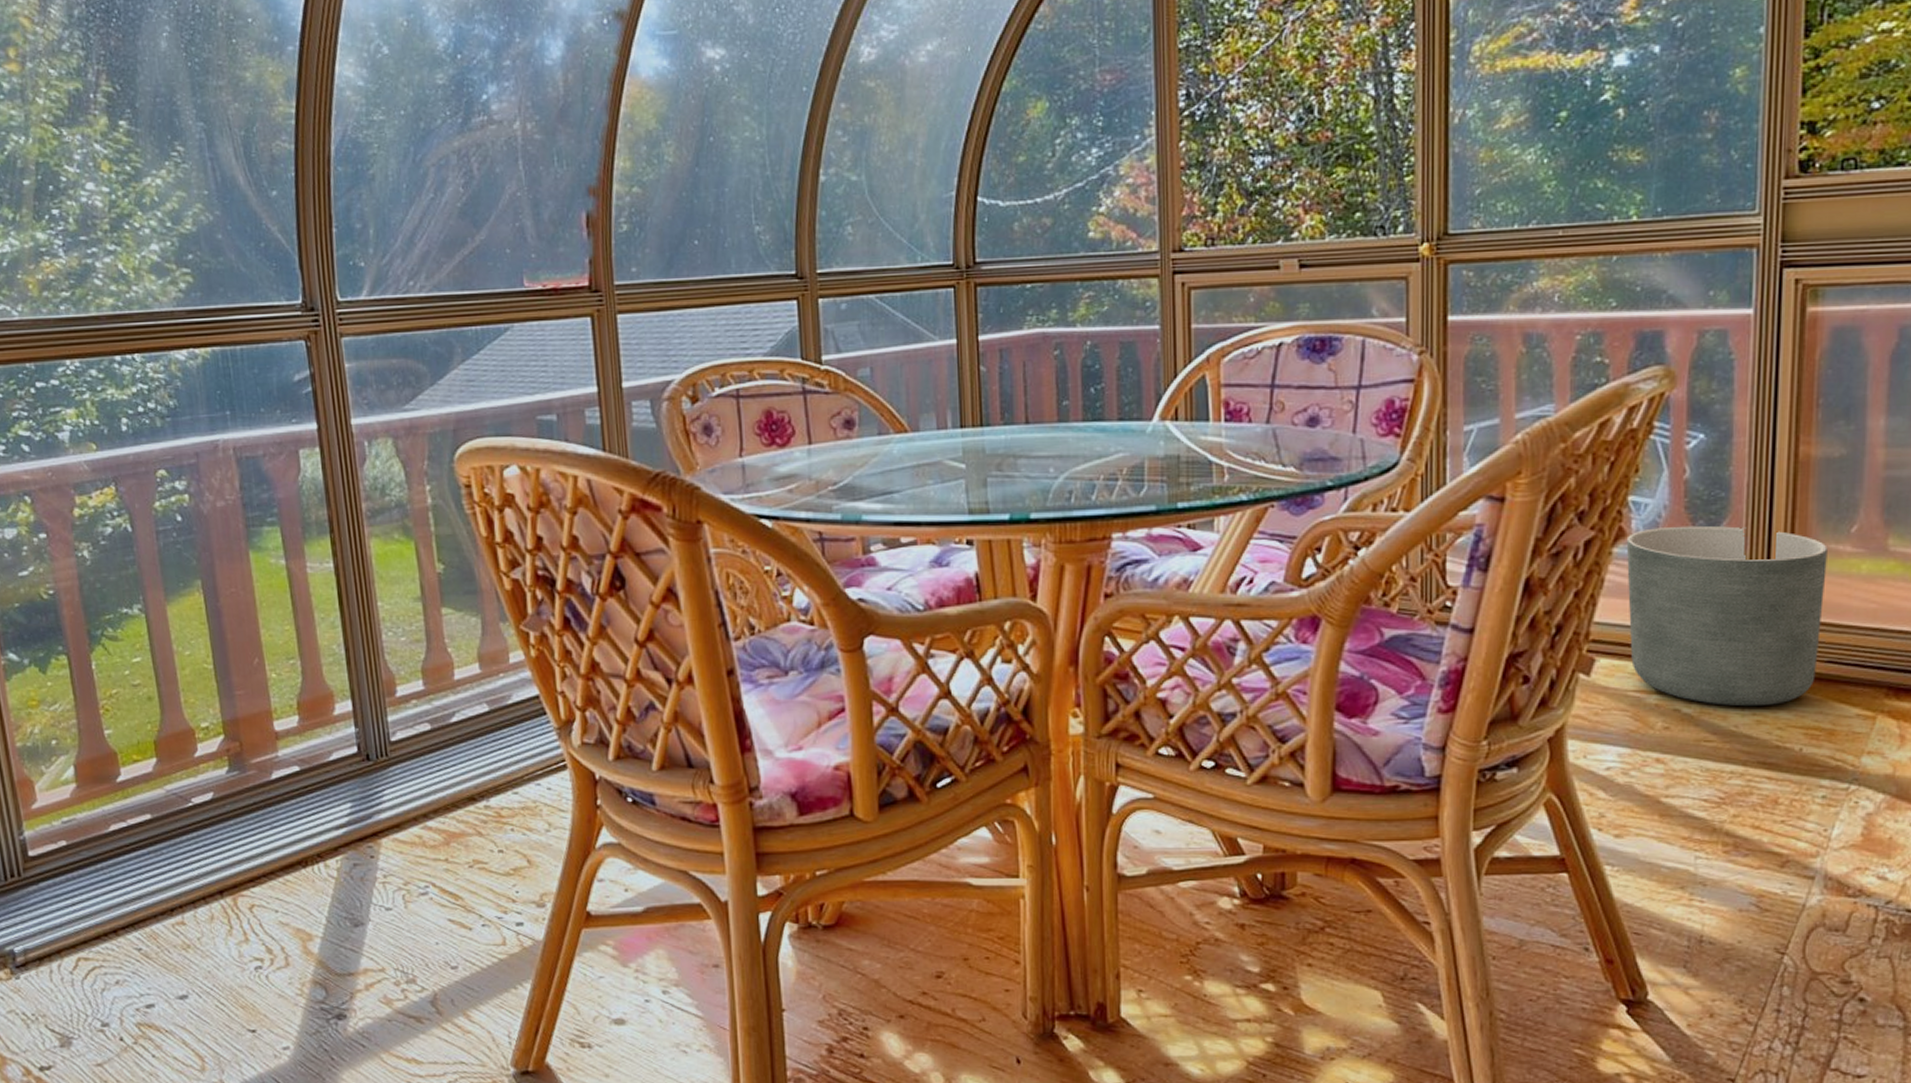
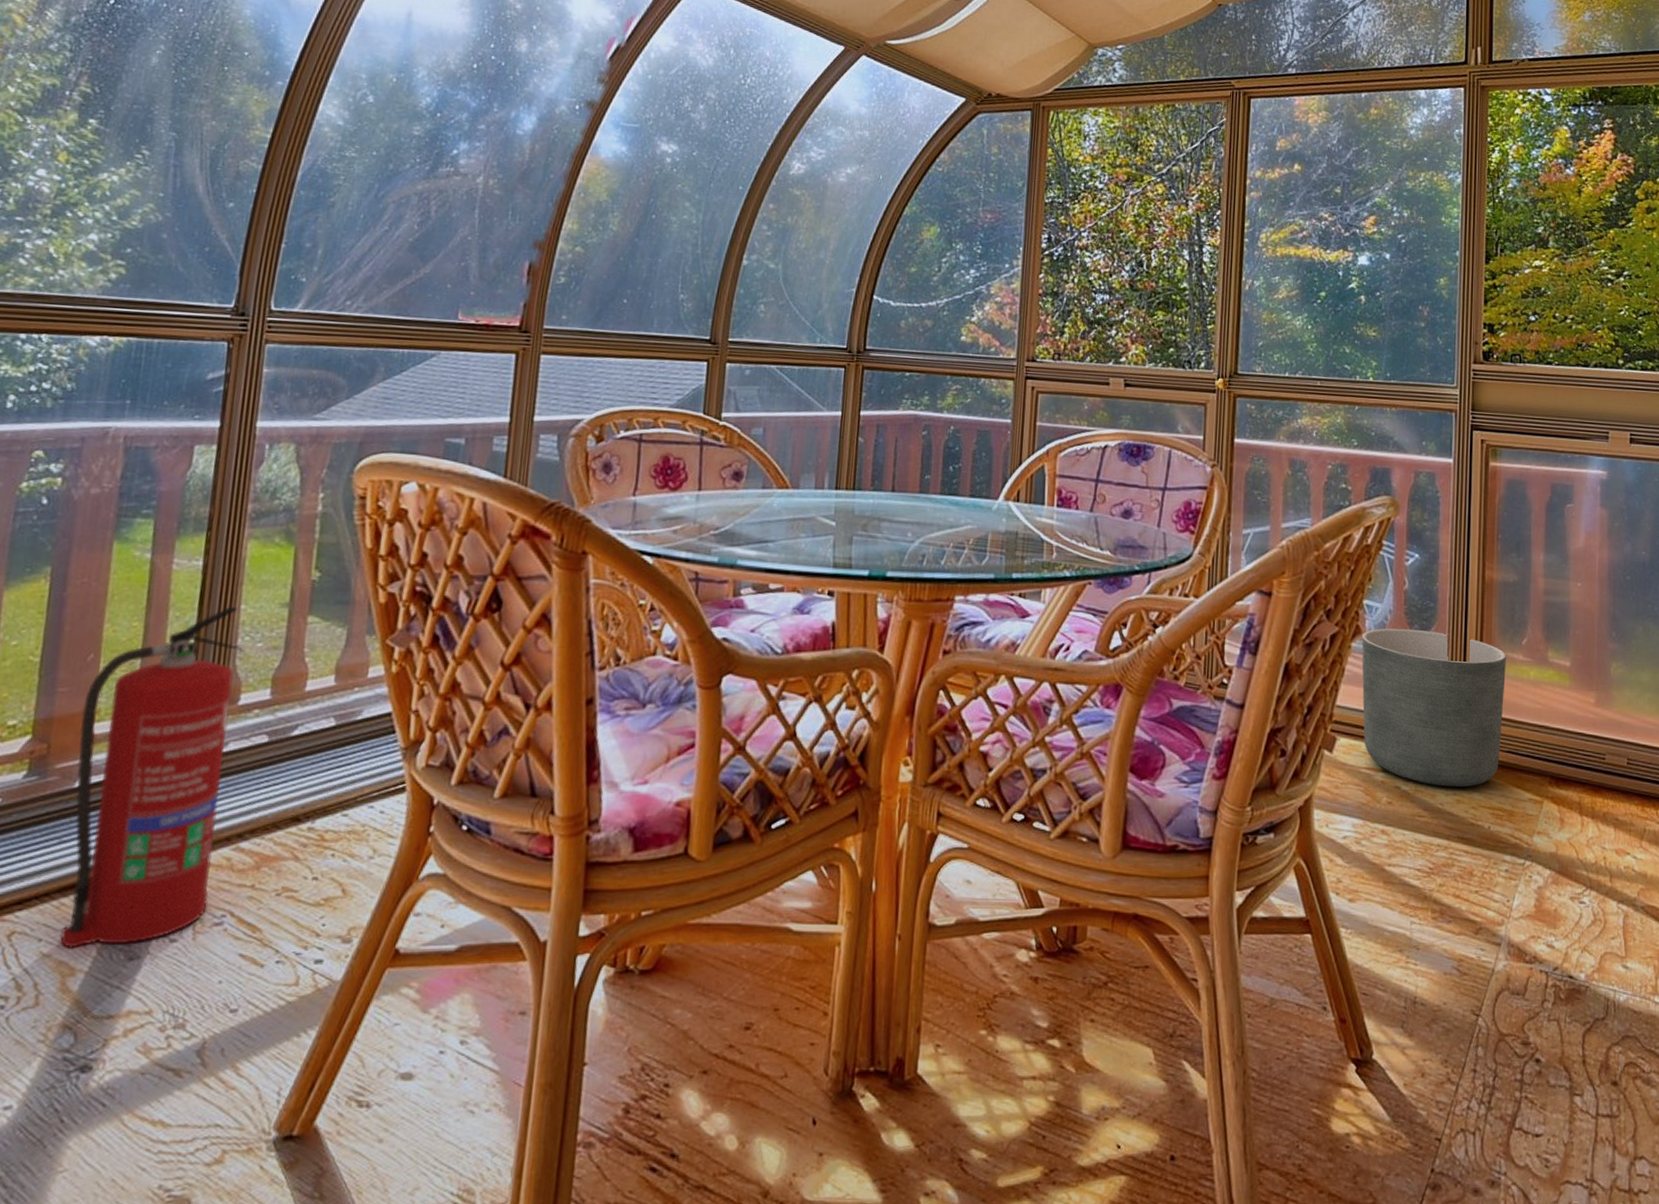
fire extinguisher: none [260,604,411,918] -> present [60,606,245,949]

